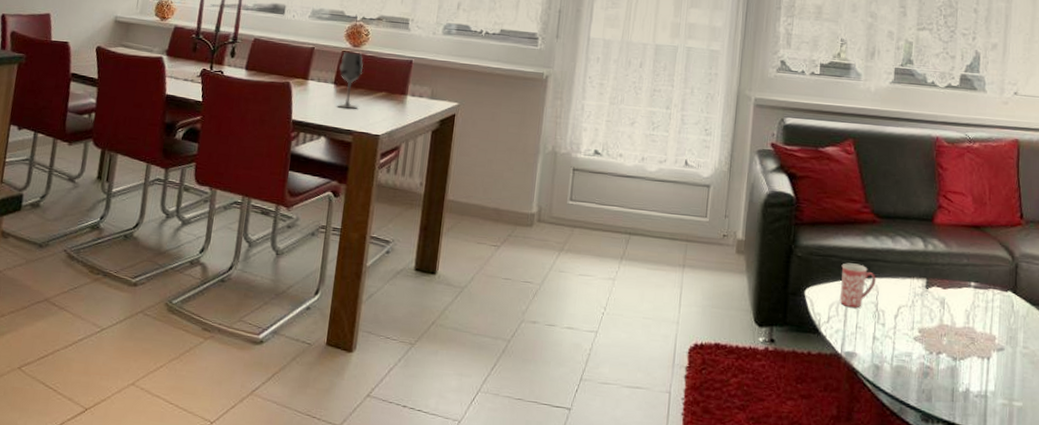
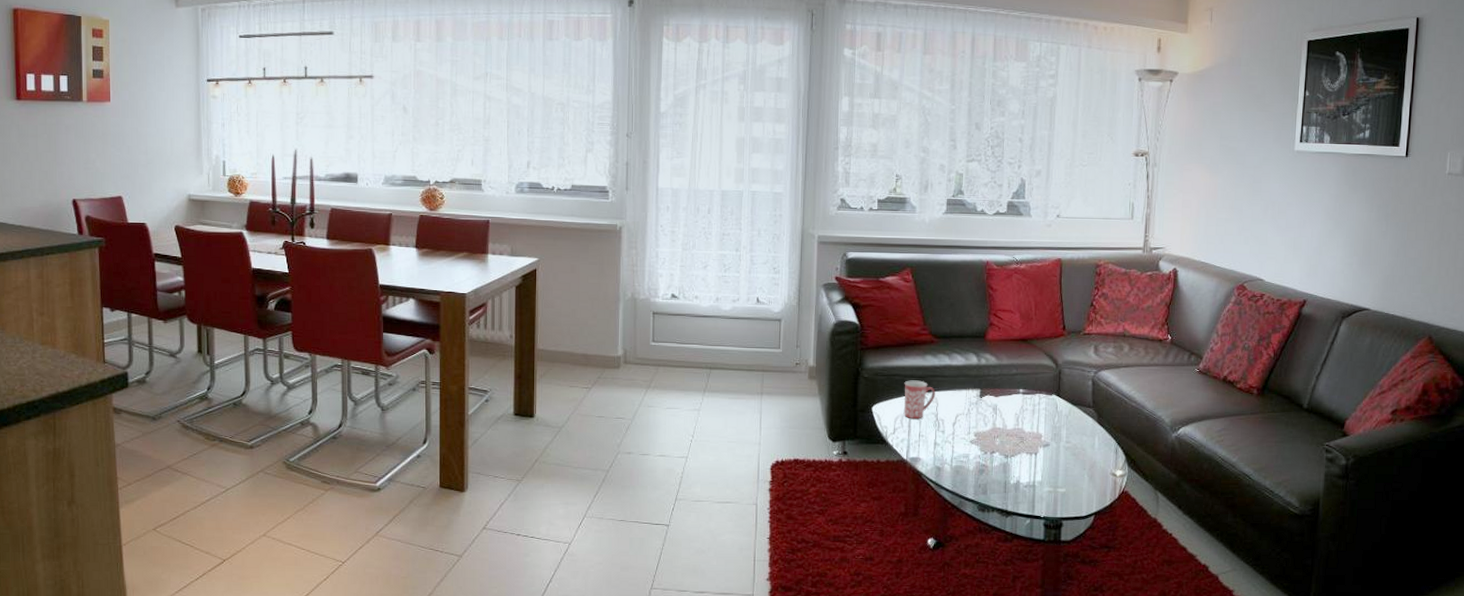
wine glass: present [337,51,364,110] -> none [419,215,443,271]

